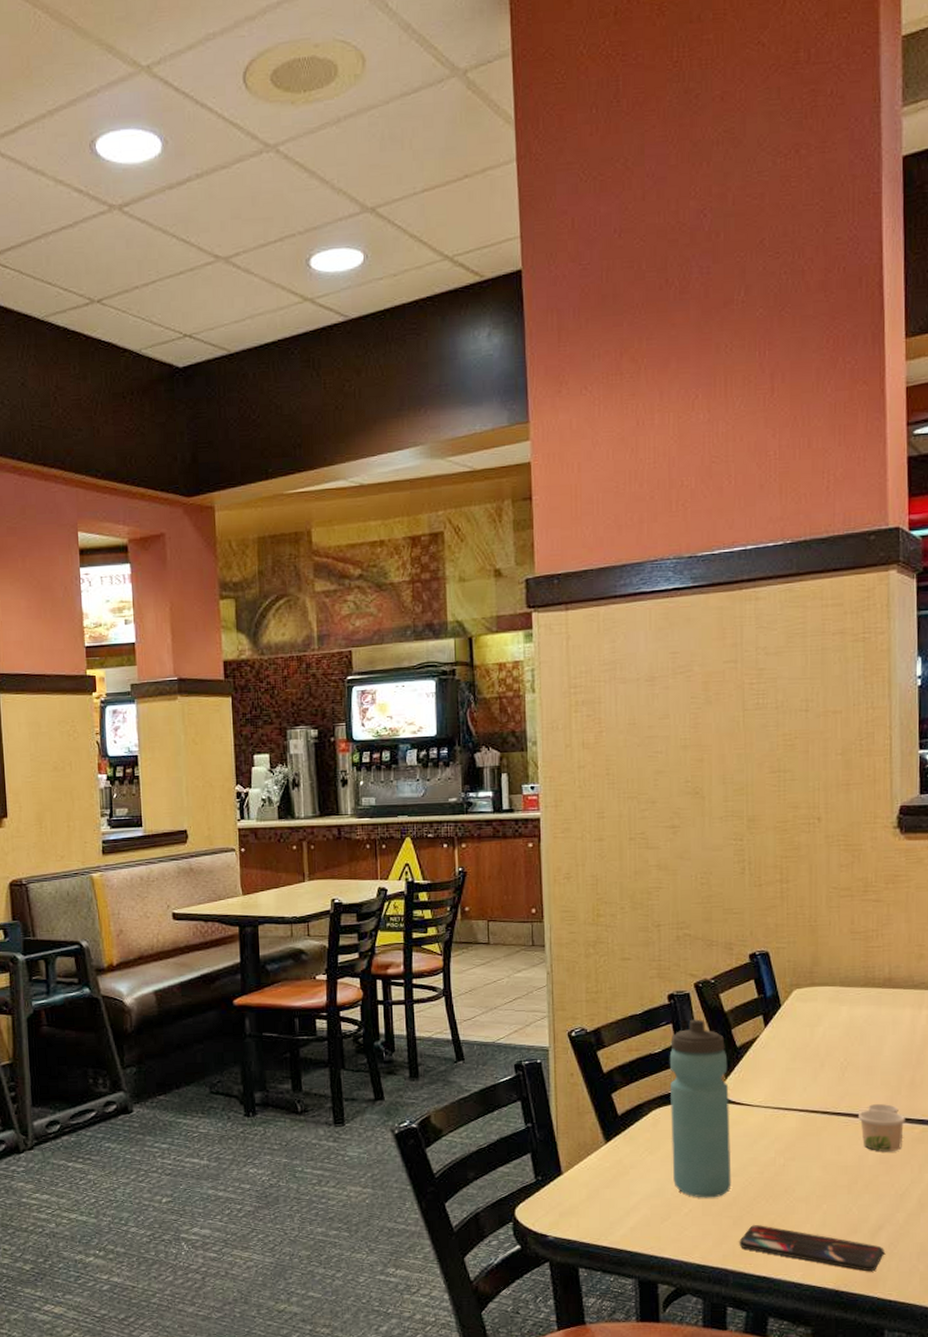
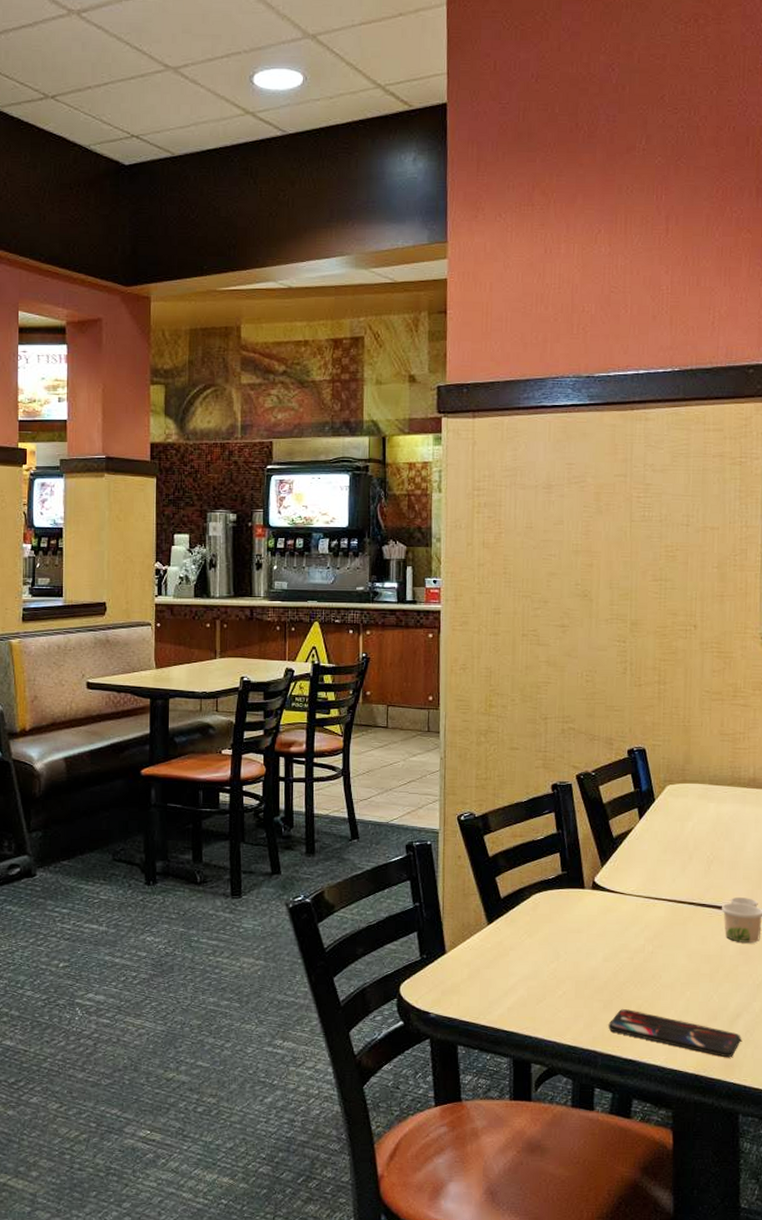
water bottle: present [669,1019,731,1198] -> none [549,809,605,982]

